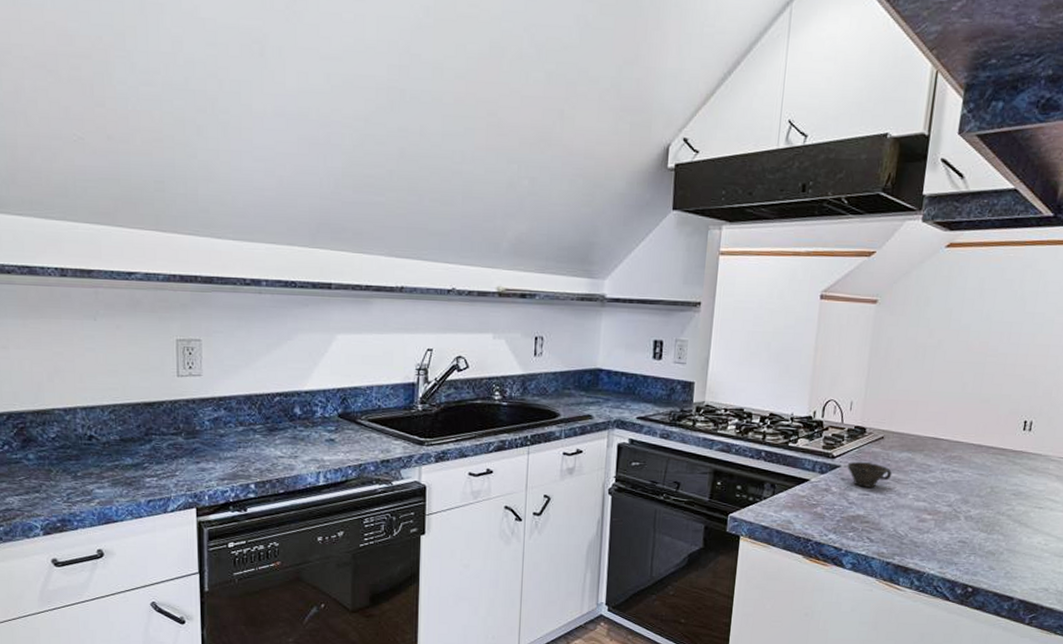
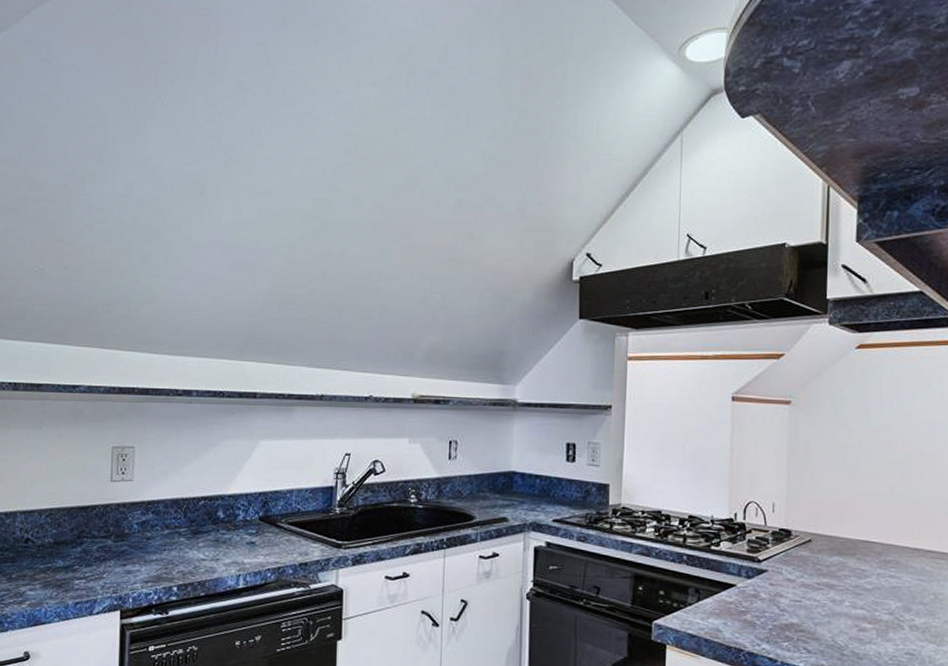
cup: present [847,461,892,488] -> none [775,565,824,594]

